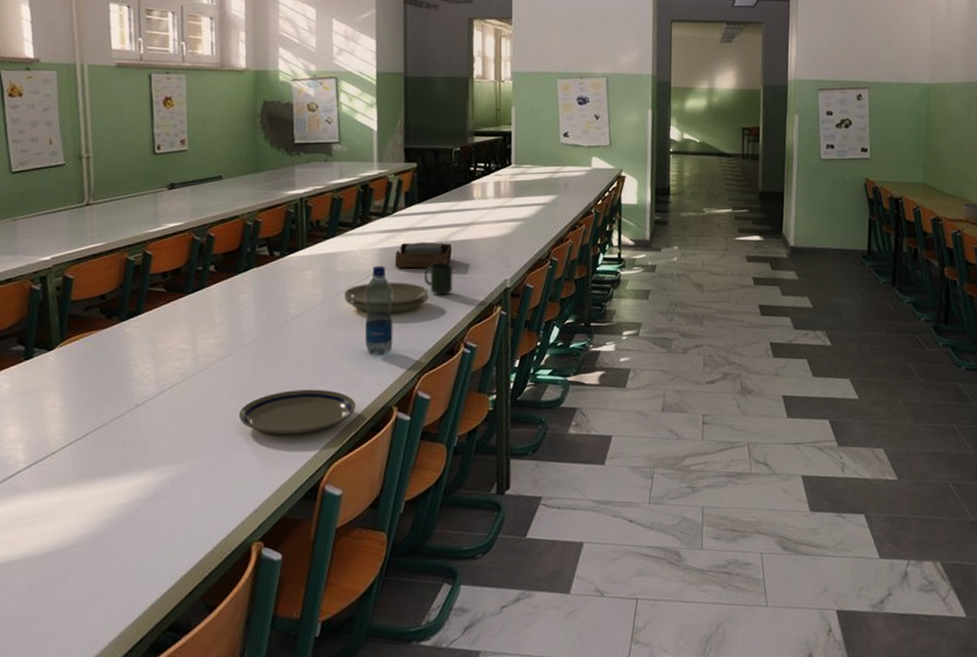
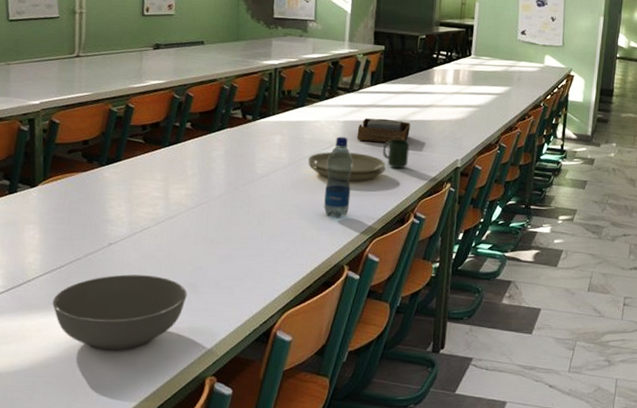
bowl: none [80,436,225,523] -> present [52,274,188,351]
plate: present [238,389,356,438] -> none [202,242,311,286]

